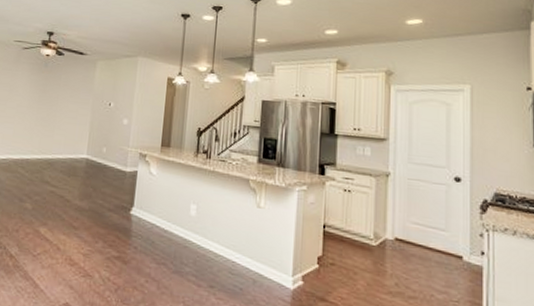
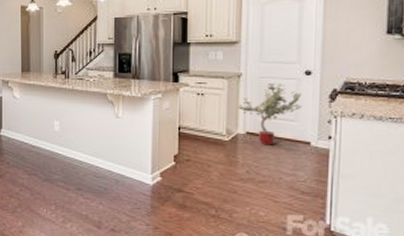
potted tree: none [386,187,452,256] -> present [238,84,302,145]

